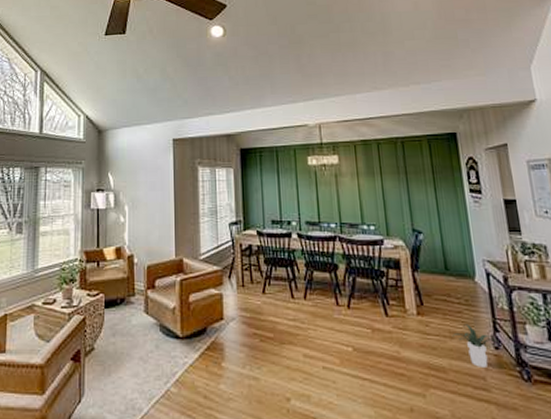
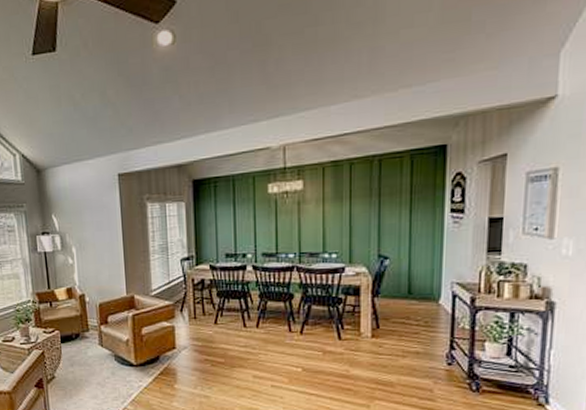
potted plant: present [453,324,501,367] -> none [406,344,455,381]

